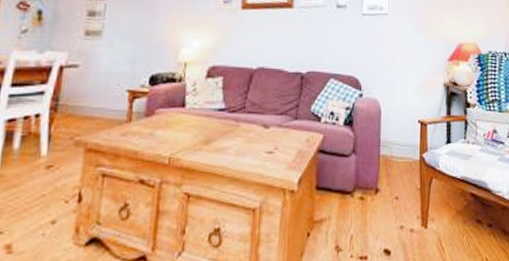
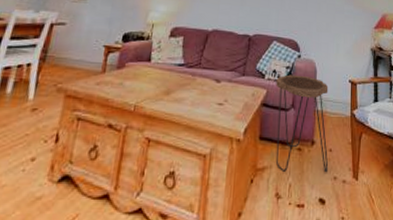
side table: none [334,116,395,223] -> present [275,74,329,173]

